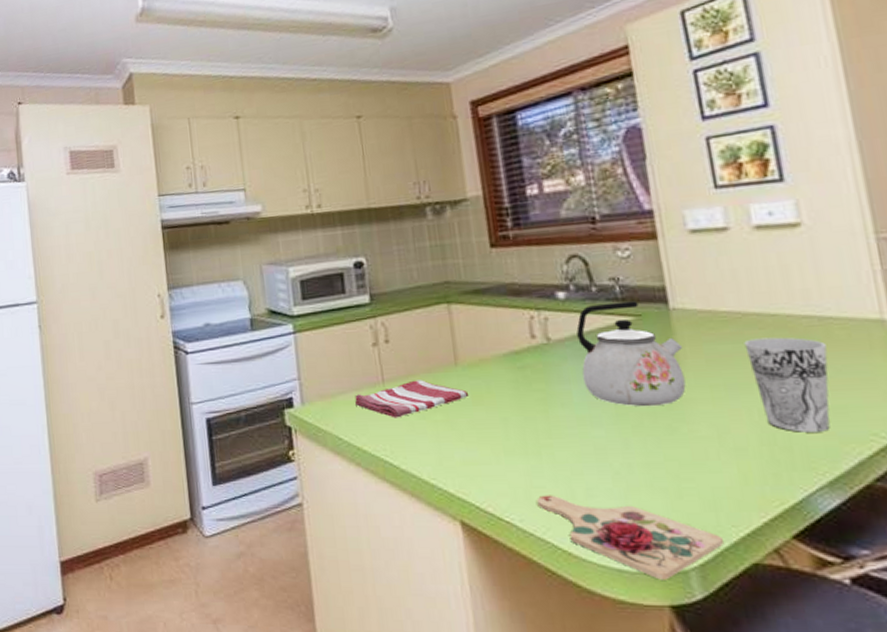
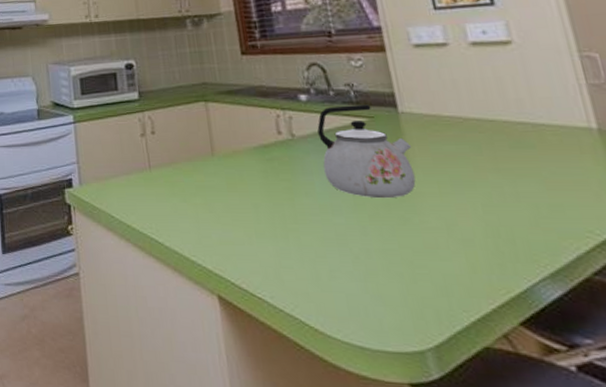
dish towel: present [354,380,470,418] -> none [125,167,225,200]
cutting board: present [537,495,723,580] -> none [285,274,456,359]
cup: present [744,337,830,432] -> none [466,140,549,227]

